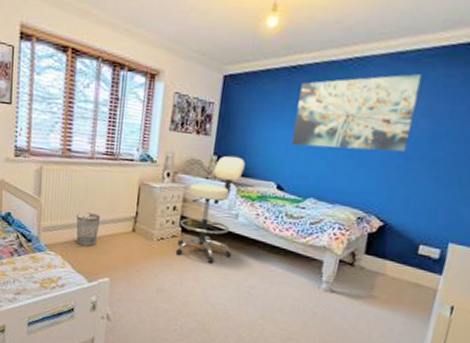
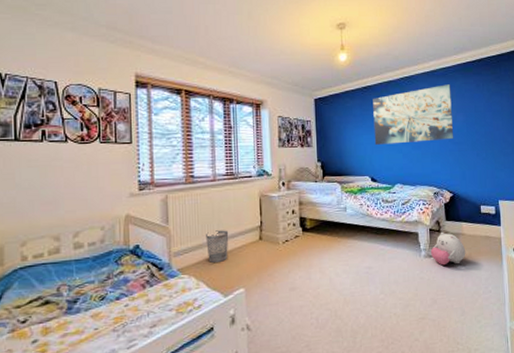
stool: present [175,155,245,263] -> none [299,160,347,254]
plush toy: none [333,265,383,309] -> present [430,231,466,266]

